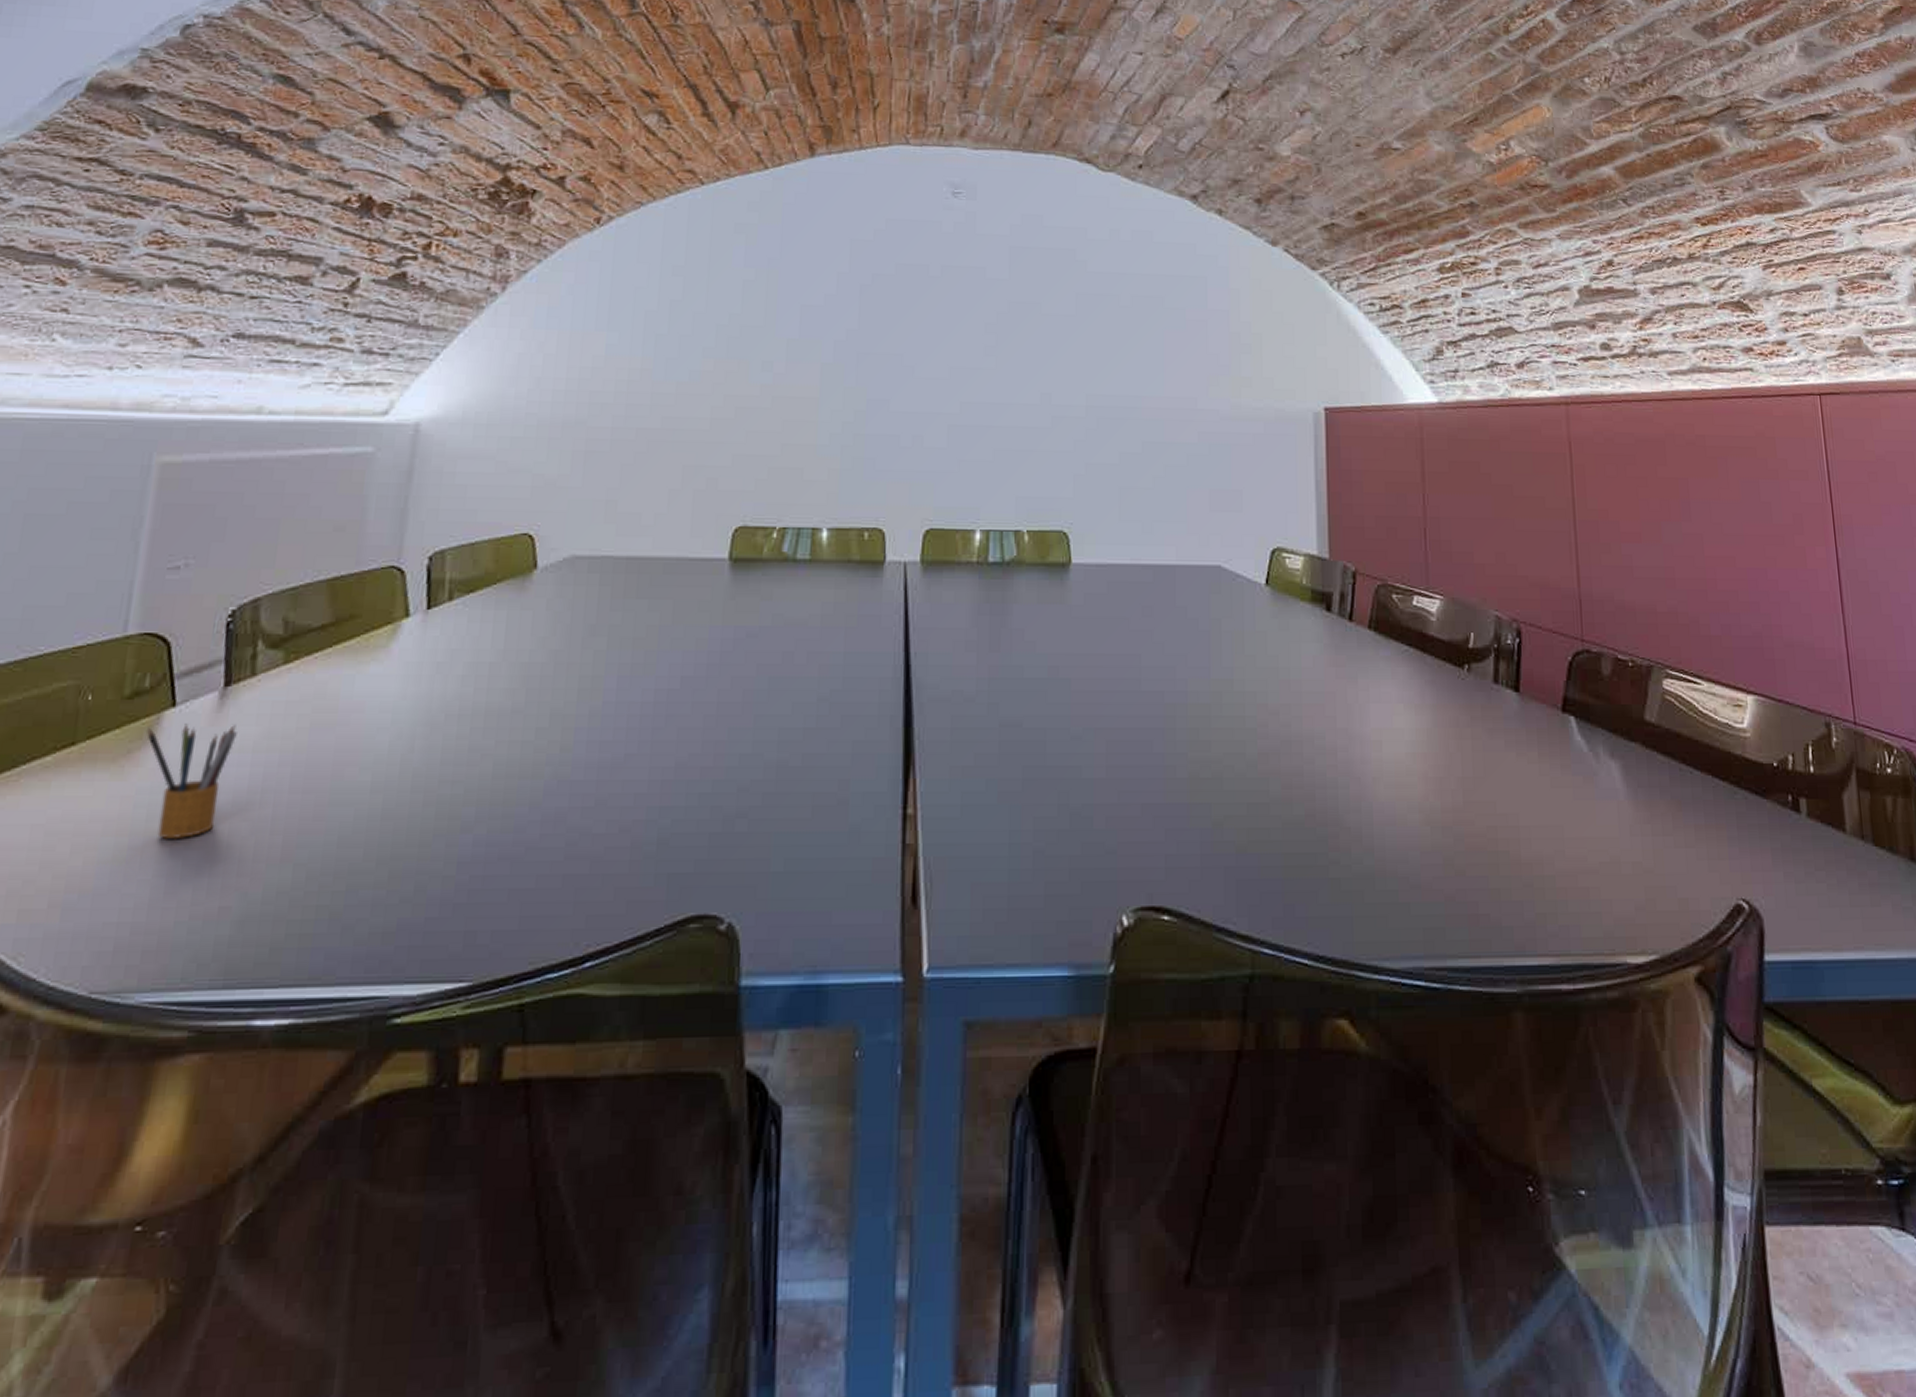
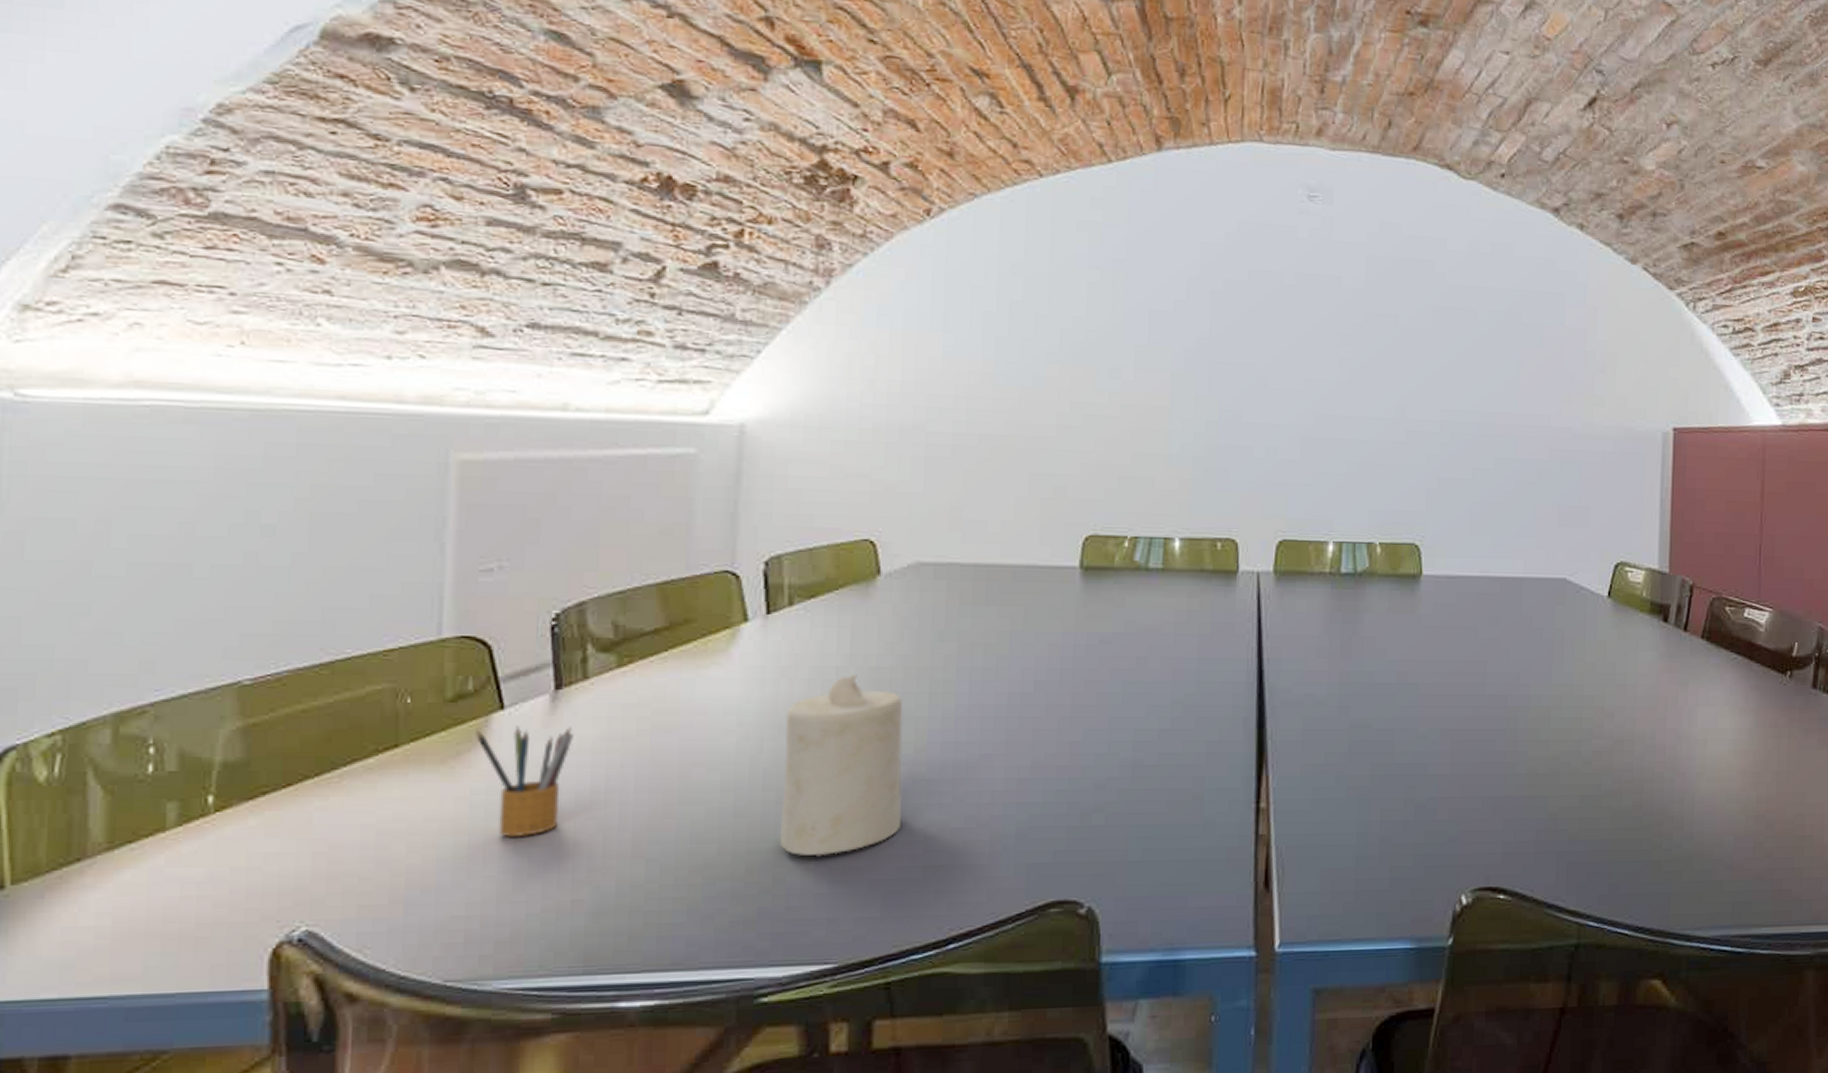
candle: none [423,670,552,863] -> present [779,674,903,857]

